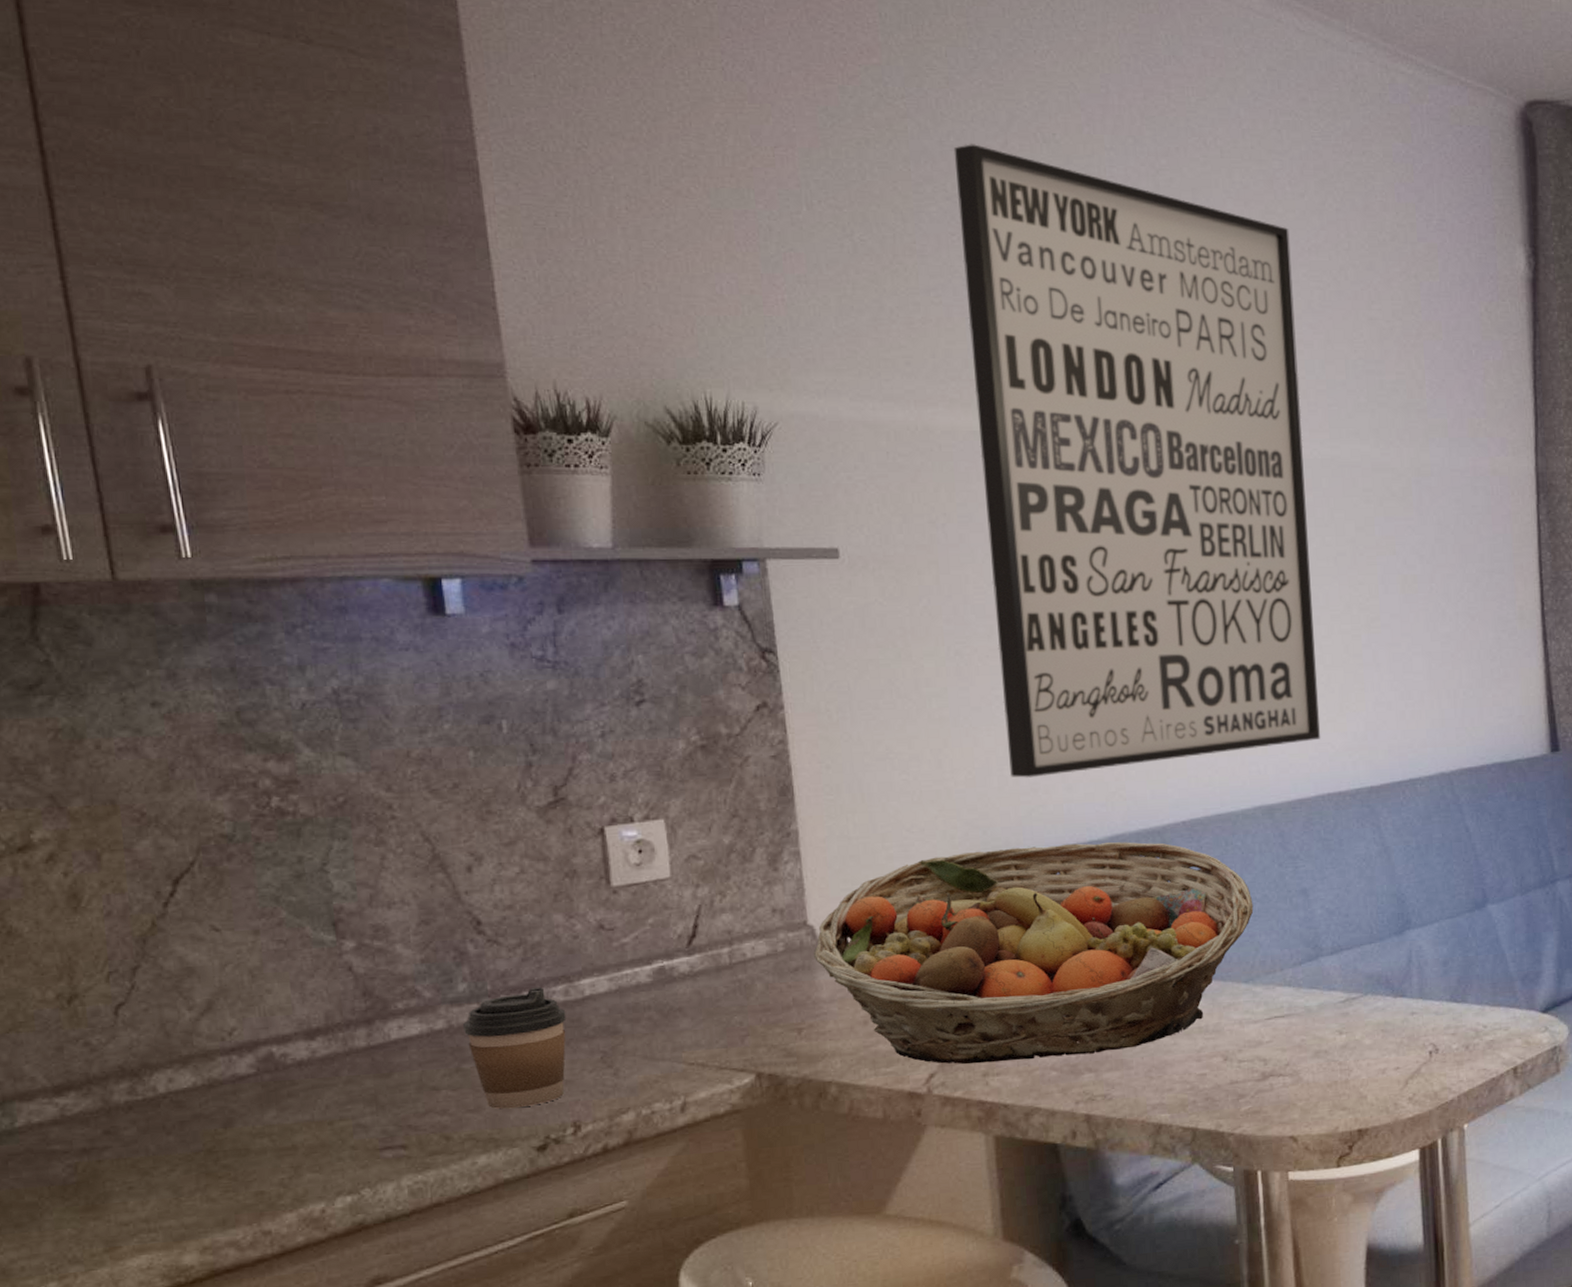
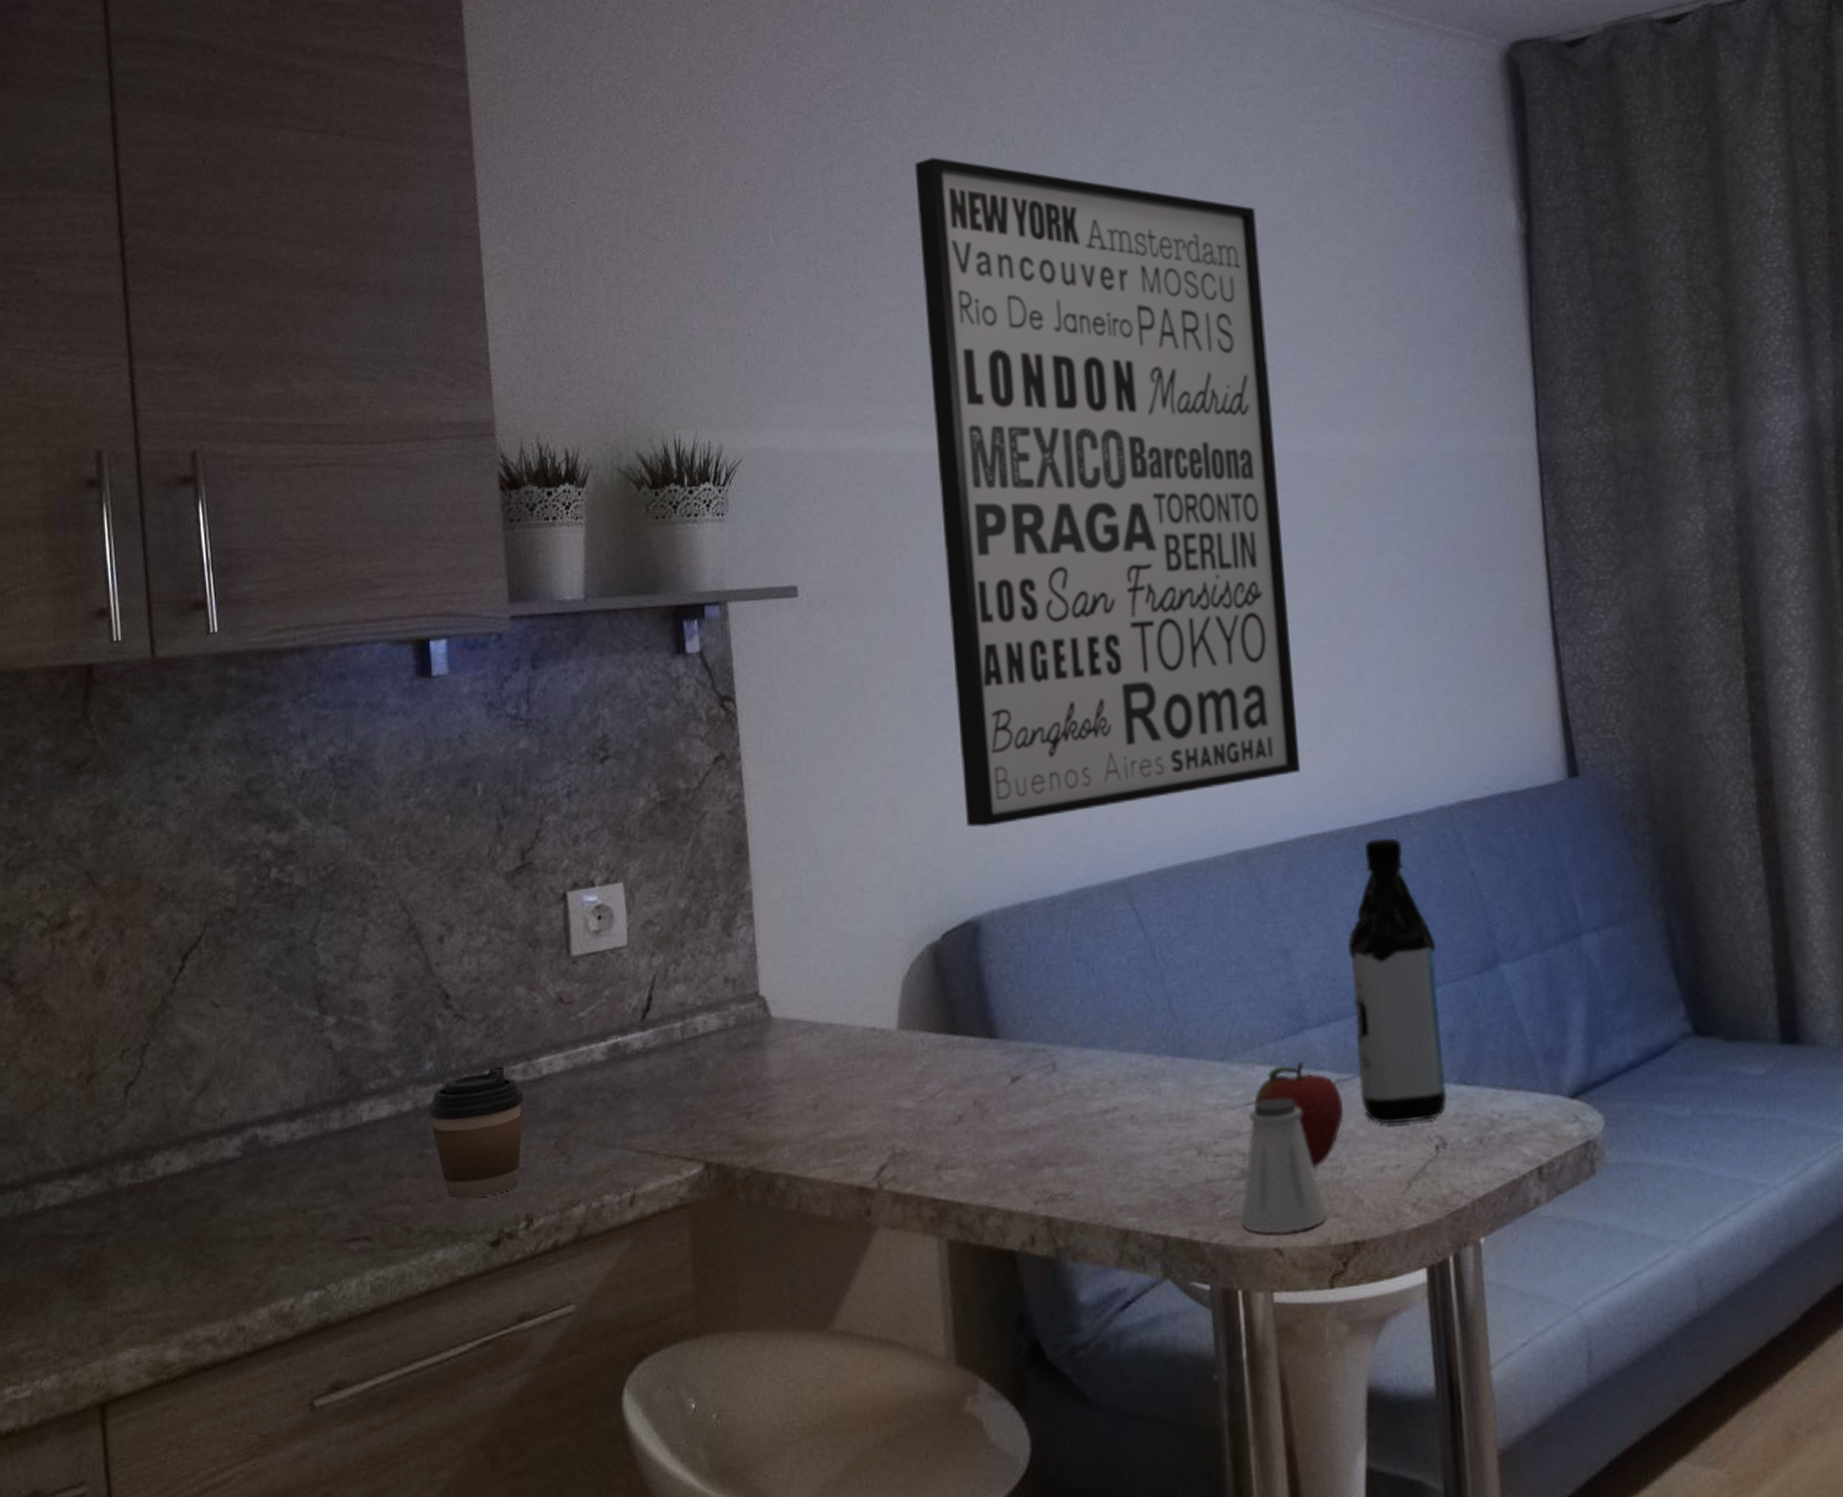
fruit basket: present [813,841,1254,1065] -> none [764,897,1229,1156]
saltshaker: none [1261,1013,1335,1124] -> present [1241,1098,1327,1234]
apple: none [1274,983,1353,1071] -> present [1254,1061,1345,1168]
water bottle: none [1359,797,1440,1034] -> present [1347,837,1447,1123]

